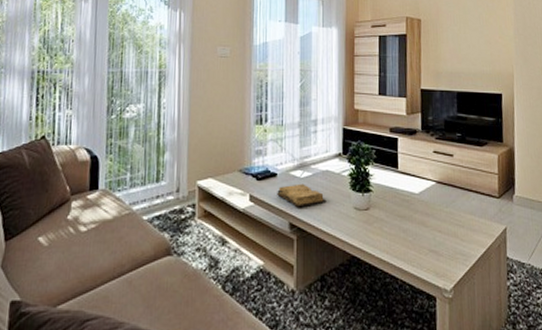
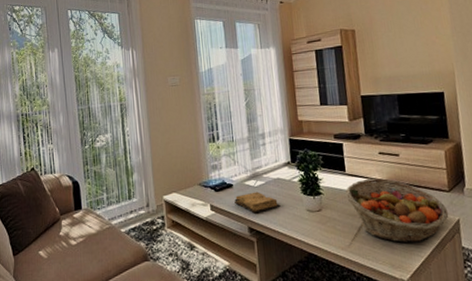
fruit basket: none [395,178,497,251] -> present [345,178,449,243]

